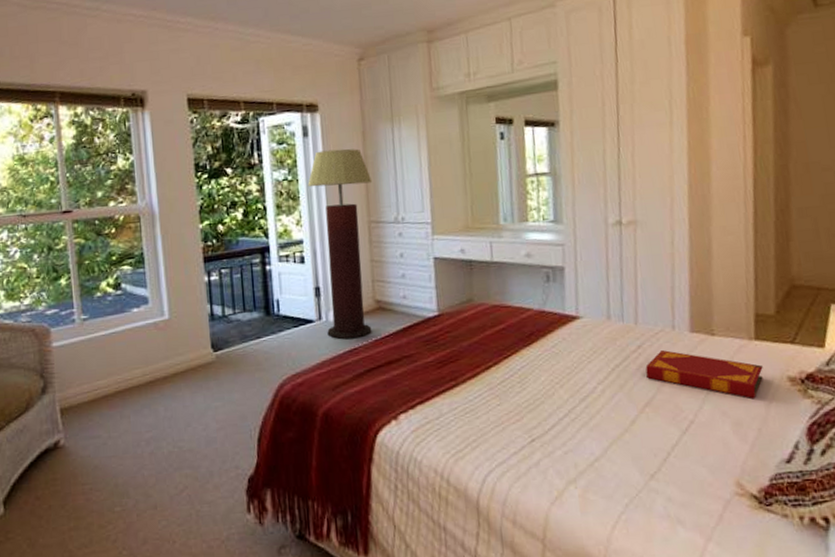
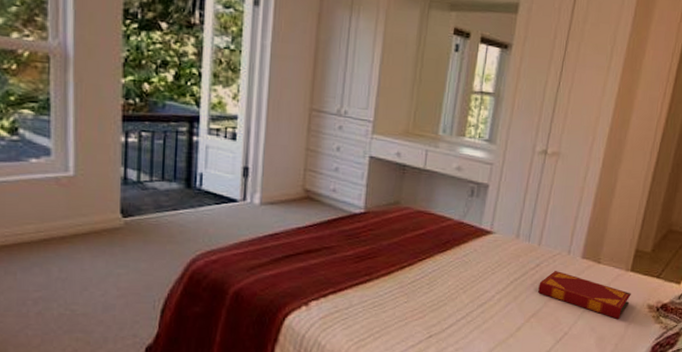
floor lamp: present [308,148,373,340] -> none [250,24,321,224]

